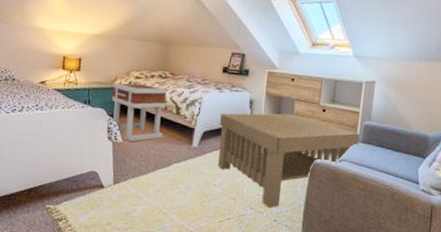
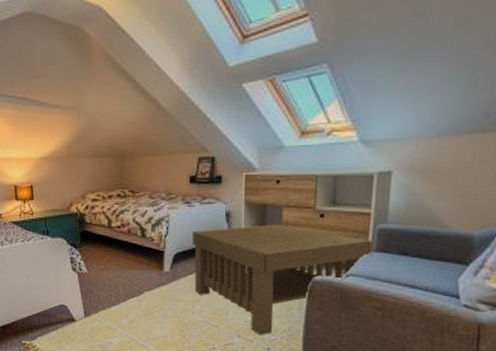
side table: present [111,82,167,142] -> none [69,206,130,272]

